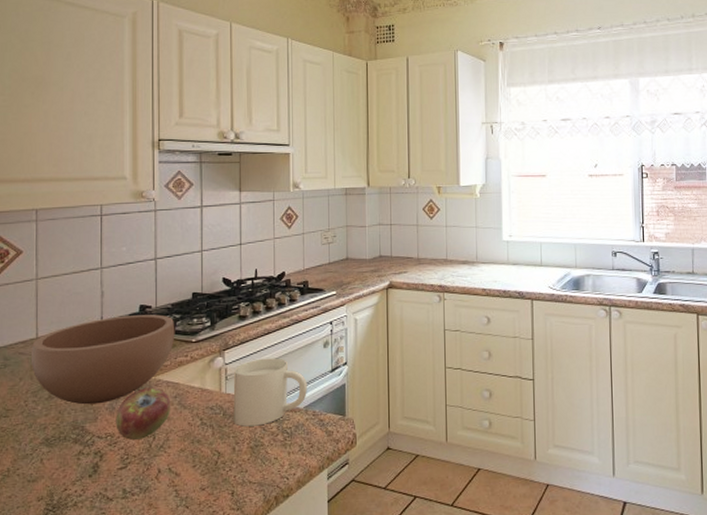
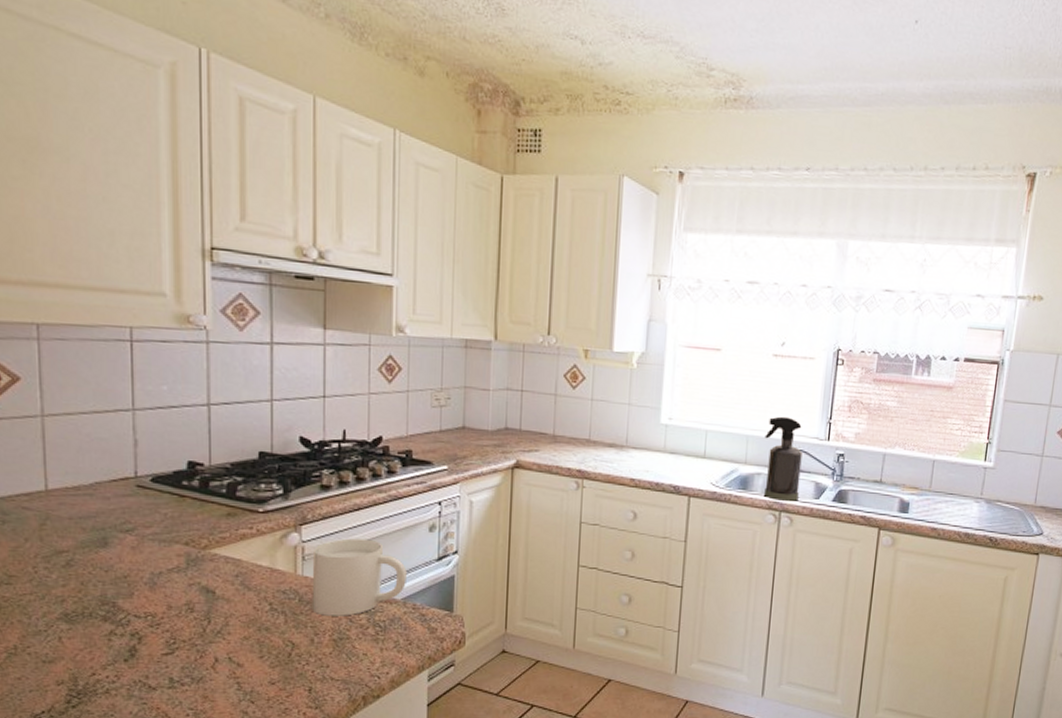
bowl: present [30,314,175,405] -> none [38,472,236,577]
fruit: present [116,387,171,440] -> none [158,562,231,622]
spray bottle: none [589,225,624,298] -> present [764,416,803,502]

